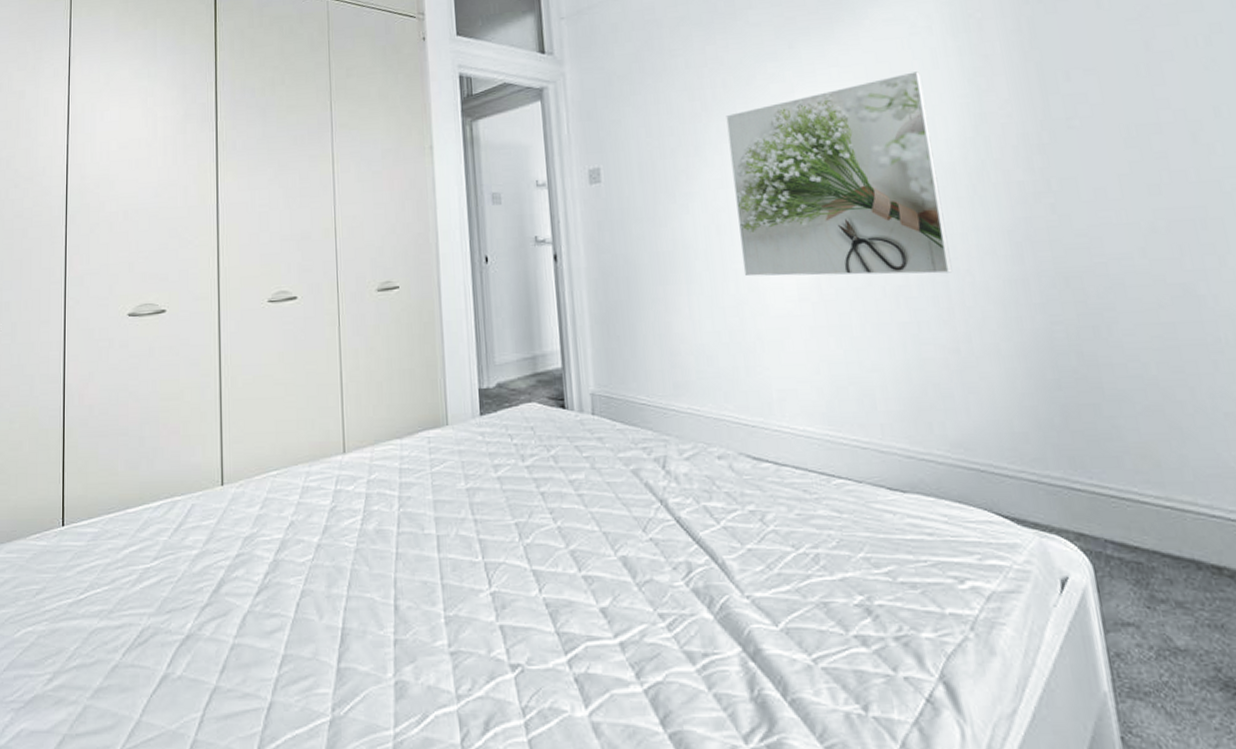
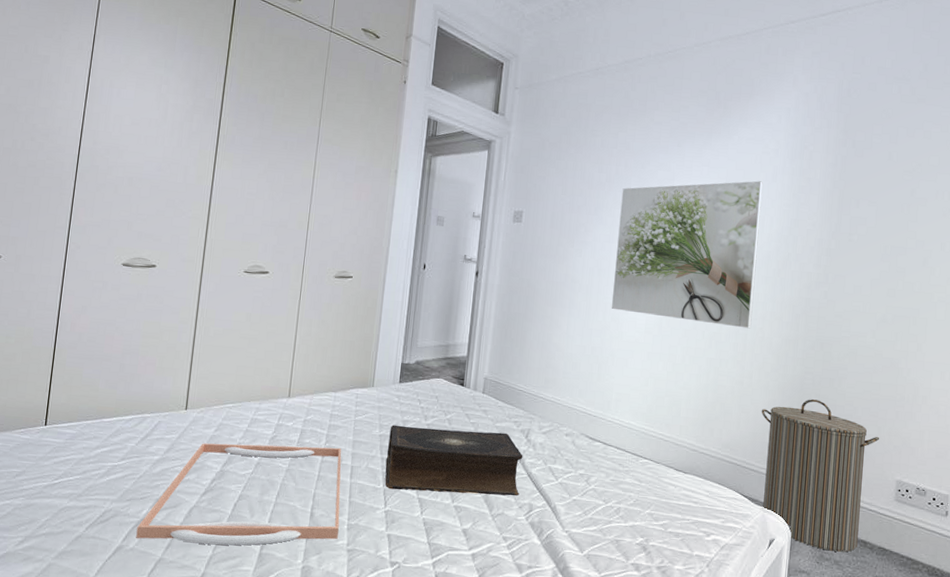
serving tray: none [183,512,435,662] -> present [136,443,342,546]
book: none [478,465,670,562] -> present [385,425,523,497]
laundry hamper: none [997,359,1208,587] -> present [761,399,880,552]

